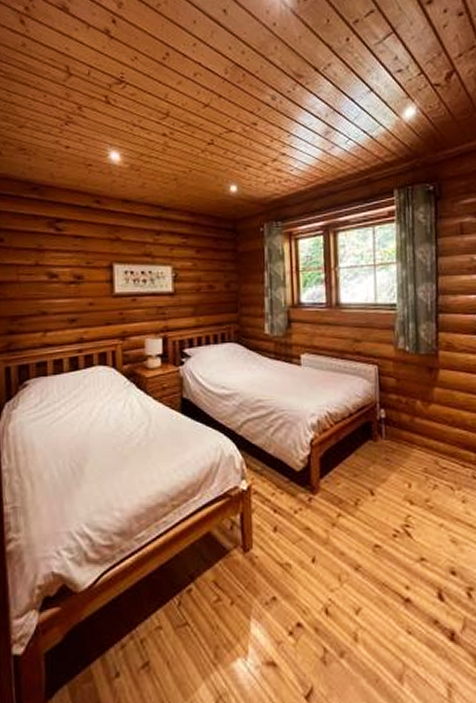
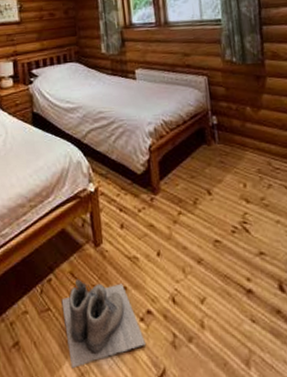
boots: none [202,589,293,691] -> present [61,279,145,369]

